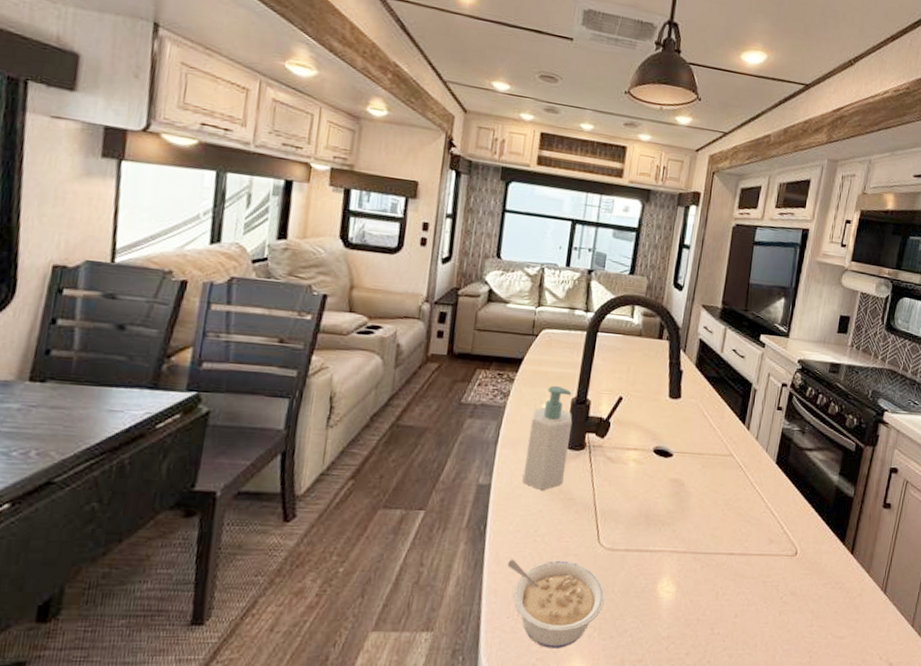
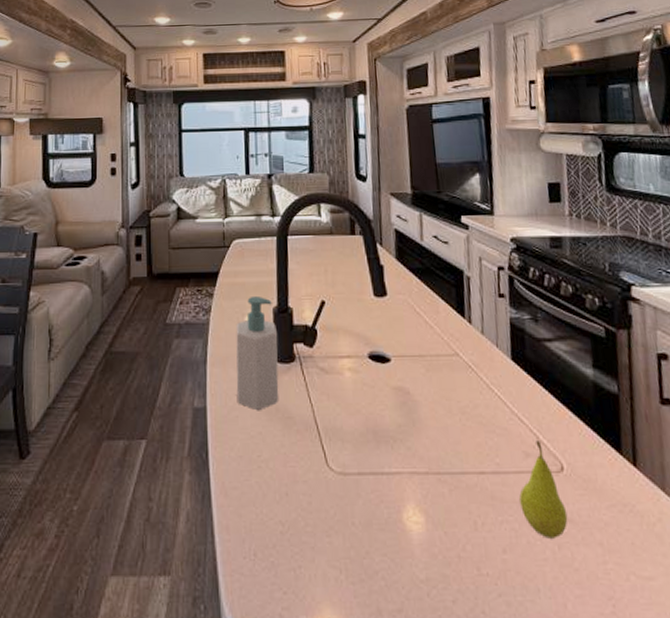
legume: present [507,559,605,648] -> none [235,489,346,595]
fruit: none [756,529,792,607] -> present [519,439,568,539]

